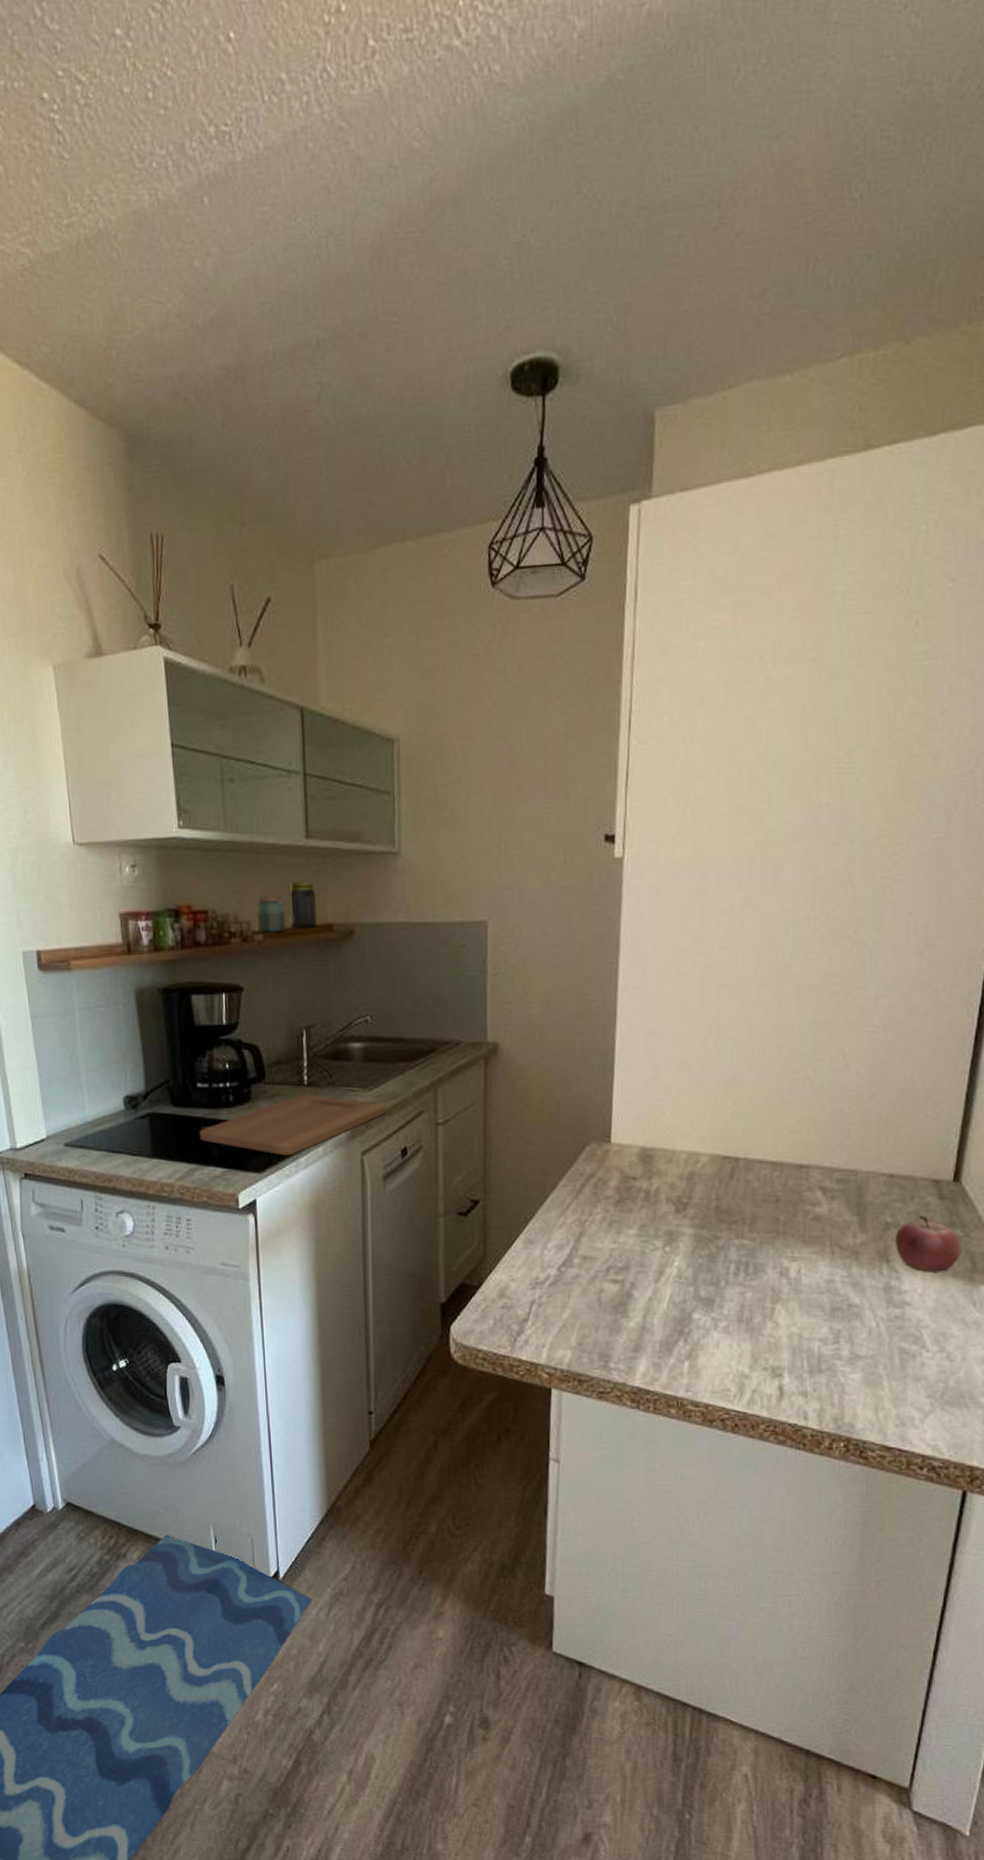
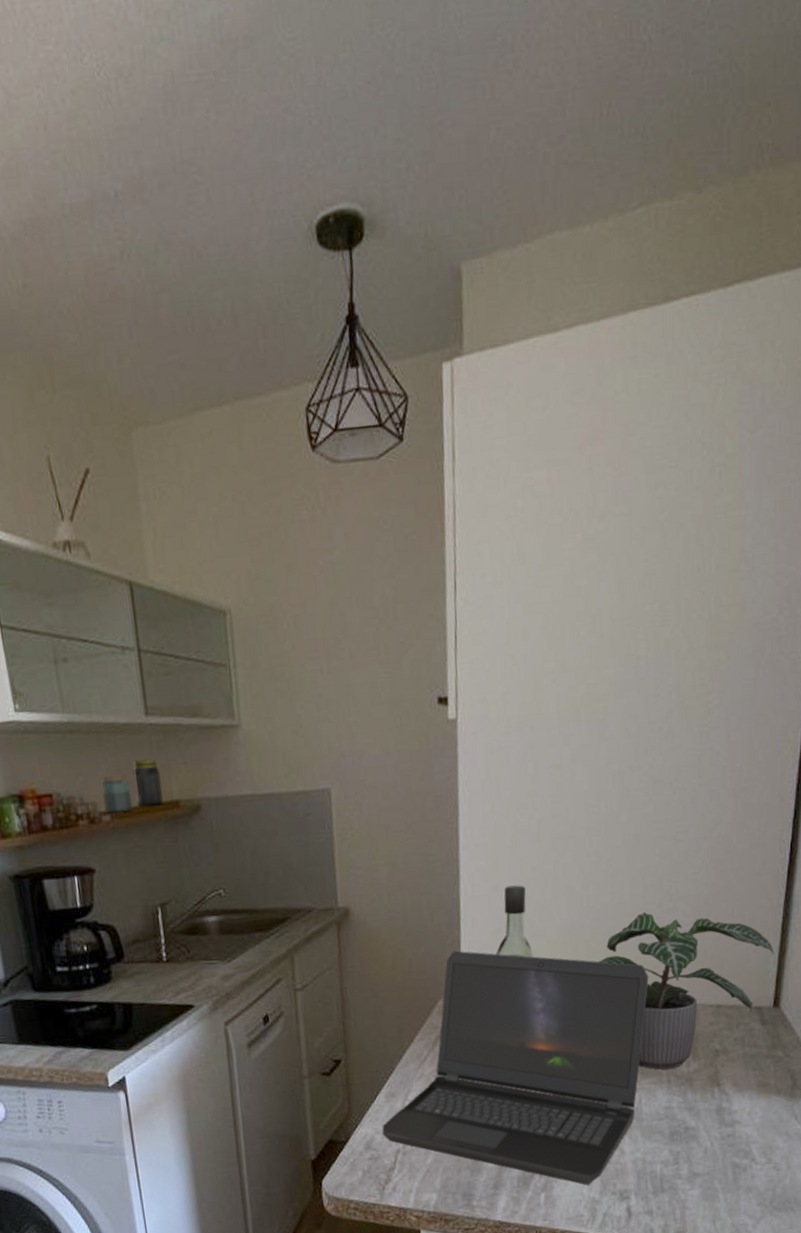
cutting board: present [199,1094,386,1156] -> none [62,970,245,1032]
laptop computer: none [517,1095,815,1357] -> present [382,950,649,1185]
bottle: none [650,1032,691,1109] -> present [496,885,533,958]
potted plant: none [761,1070,957,1239] -> present [599,912,775,1070]
fruit: present [896,1215,961,1272] -> none [725,1040,783,1092]

